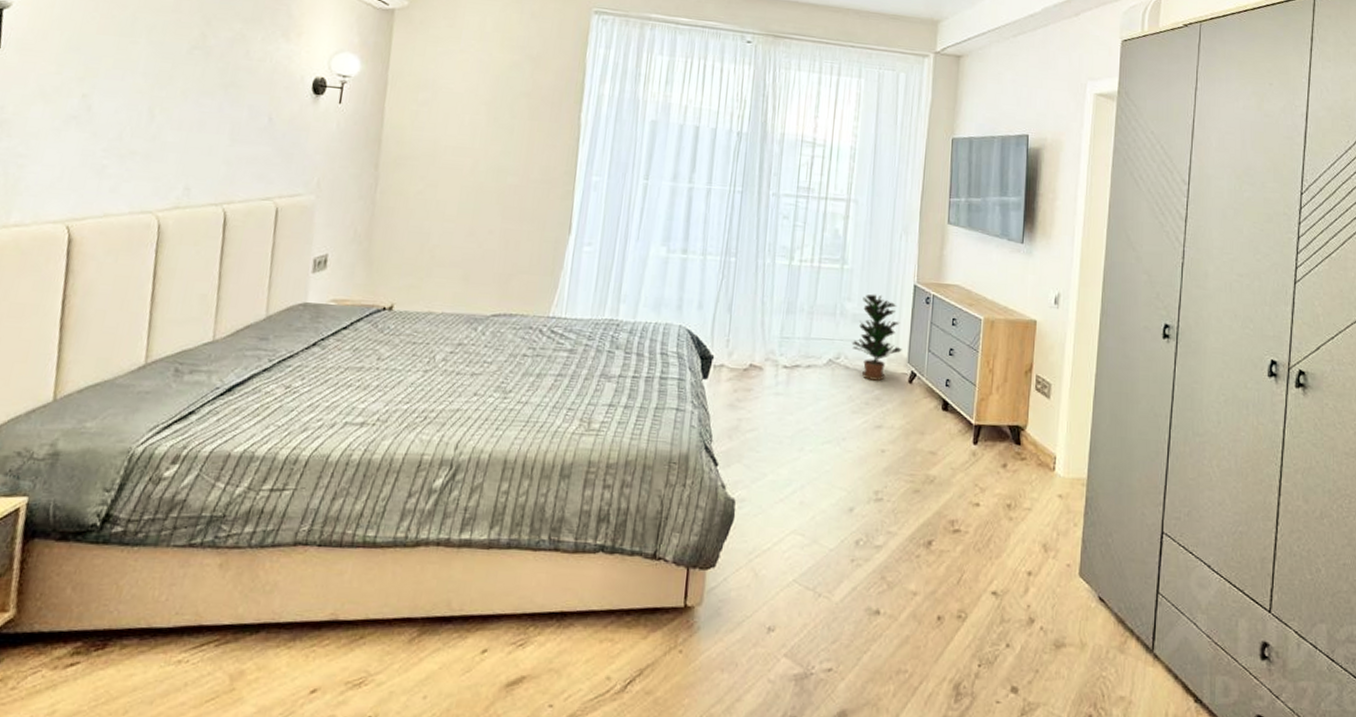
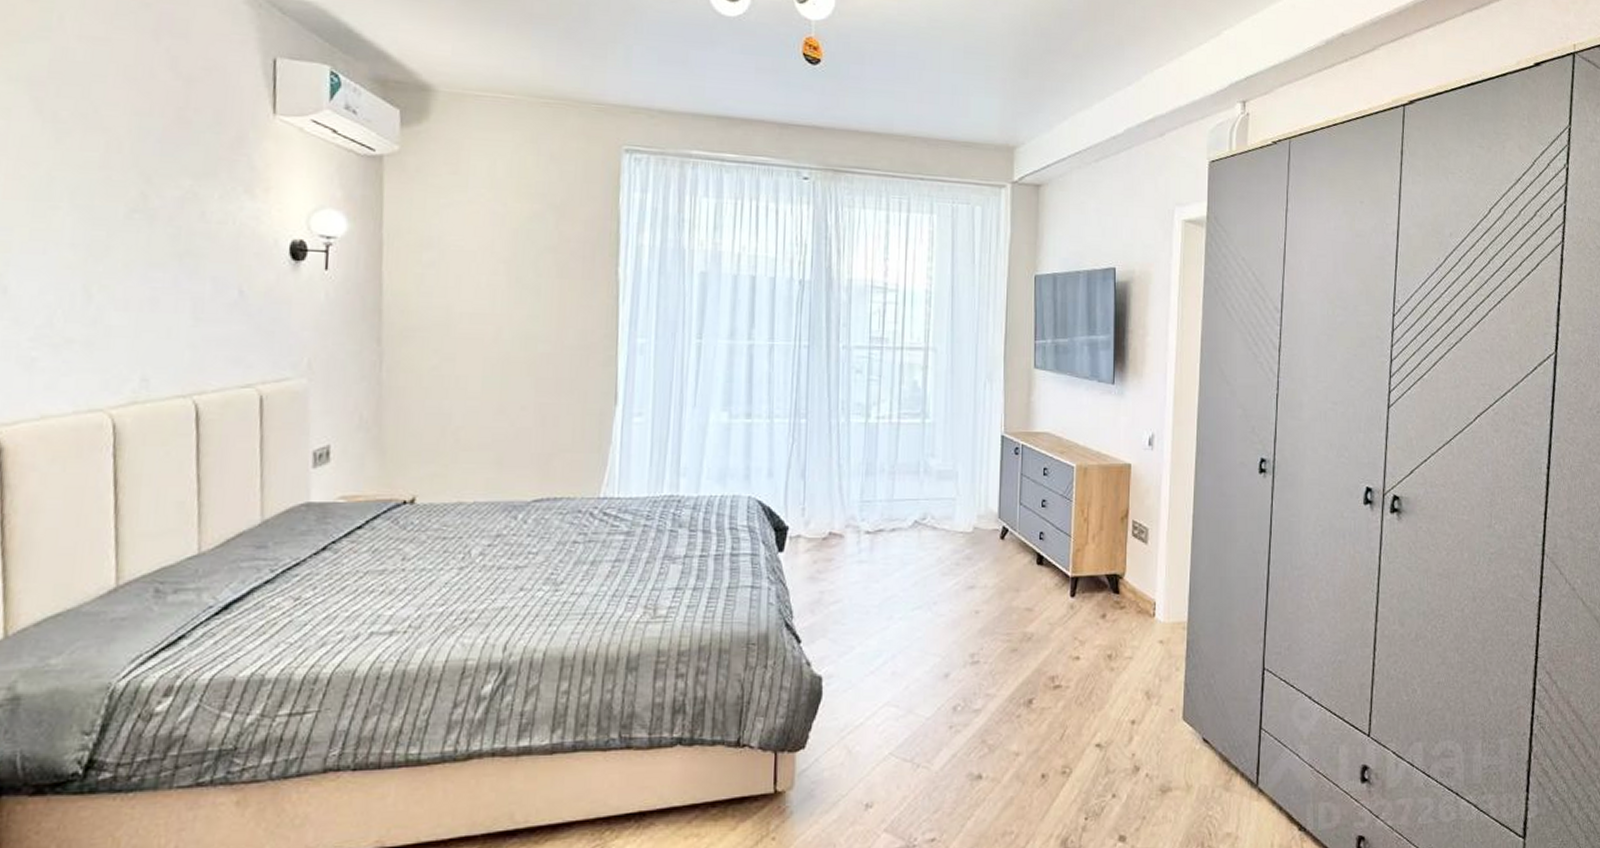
potted plant: present [851,294,902,381] -> none [937,448,992,539]

